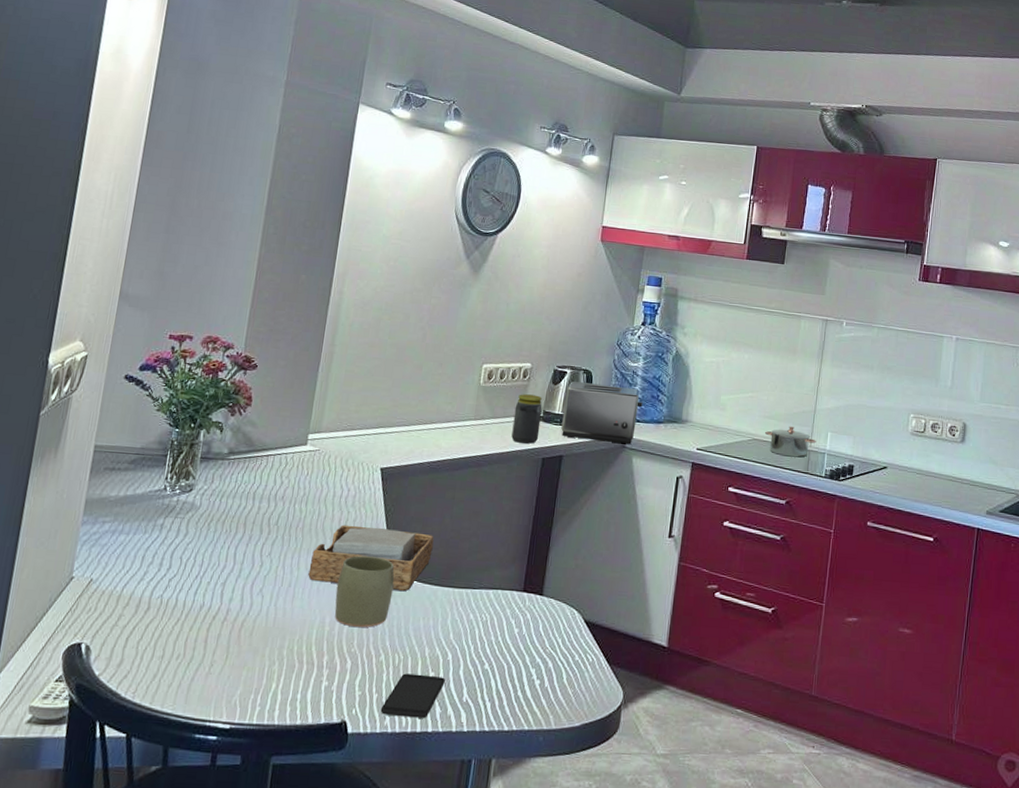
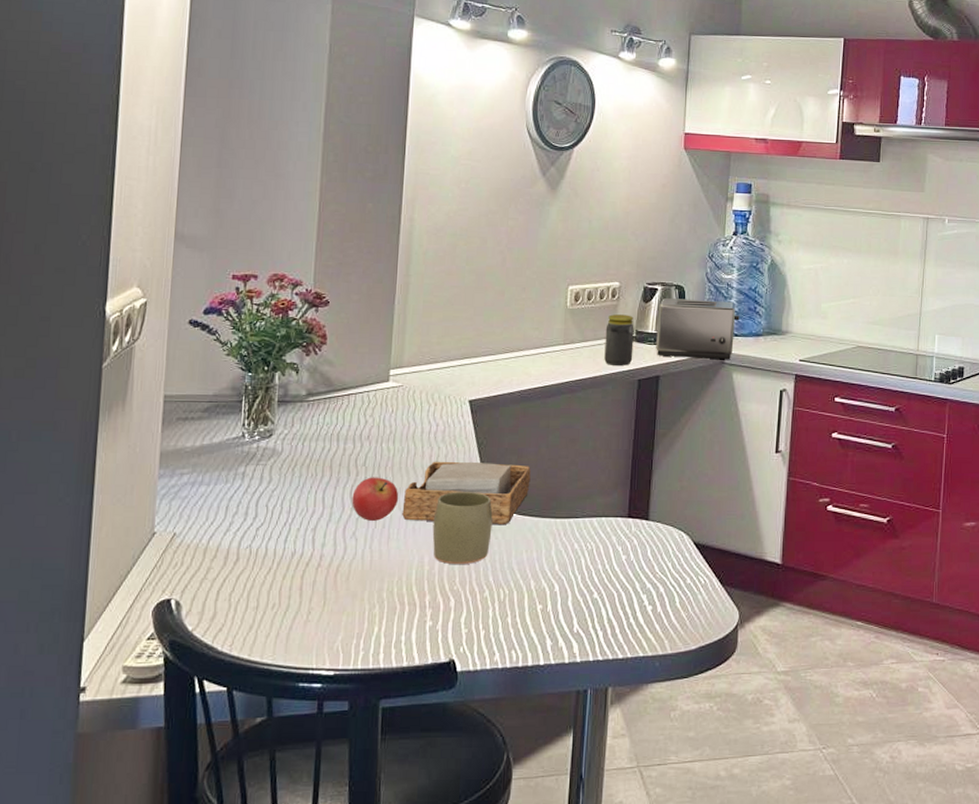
fruit: none [261,536,307,579] -> present [351,477,399,521]
mobile phone: present [380,673,445,719] -> none [489,608,554,652]
cooking pot: present [764,426,816,458] -> none [869,331,924,363]

